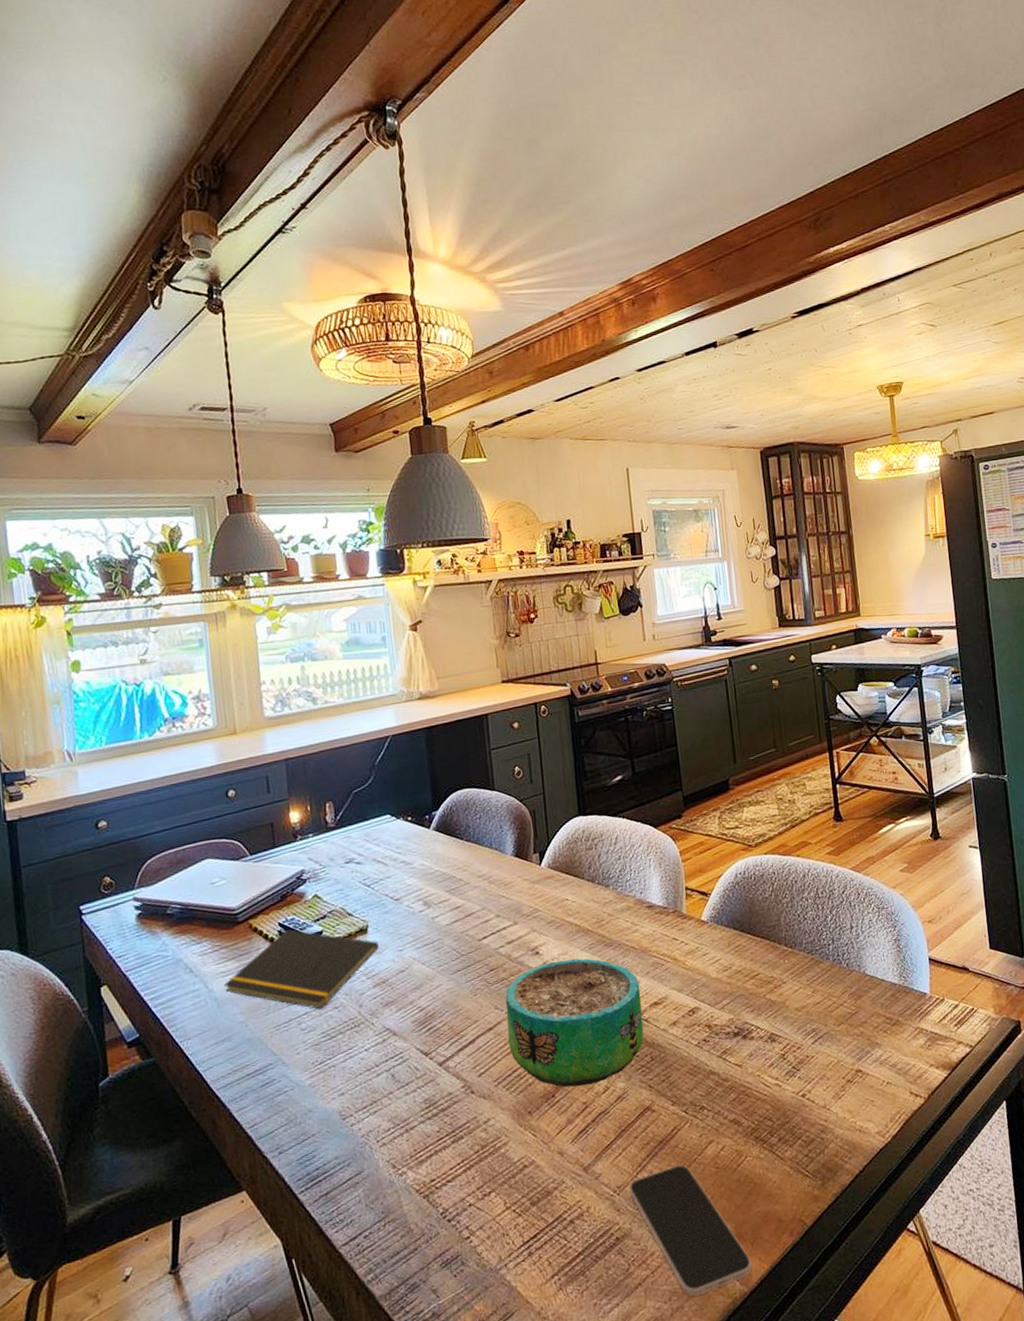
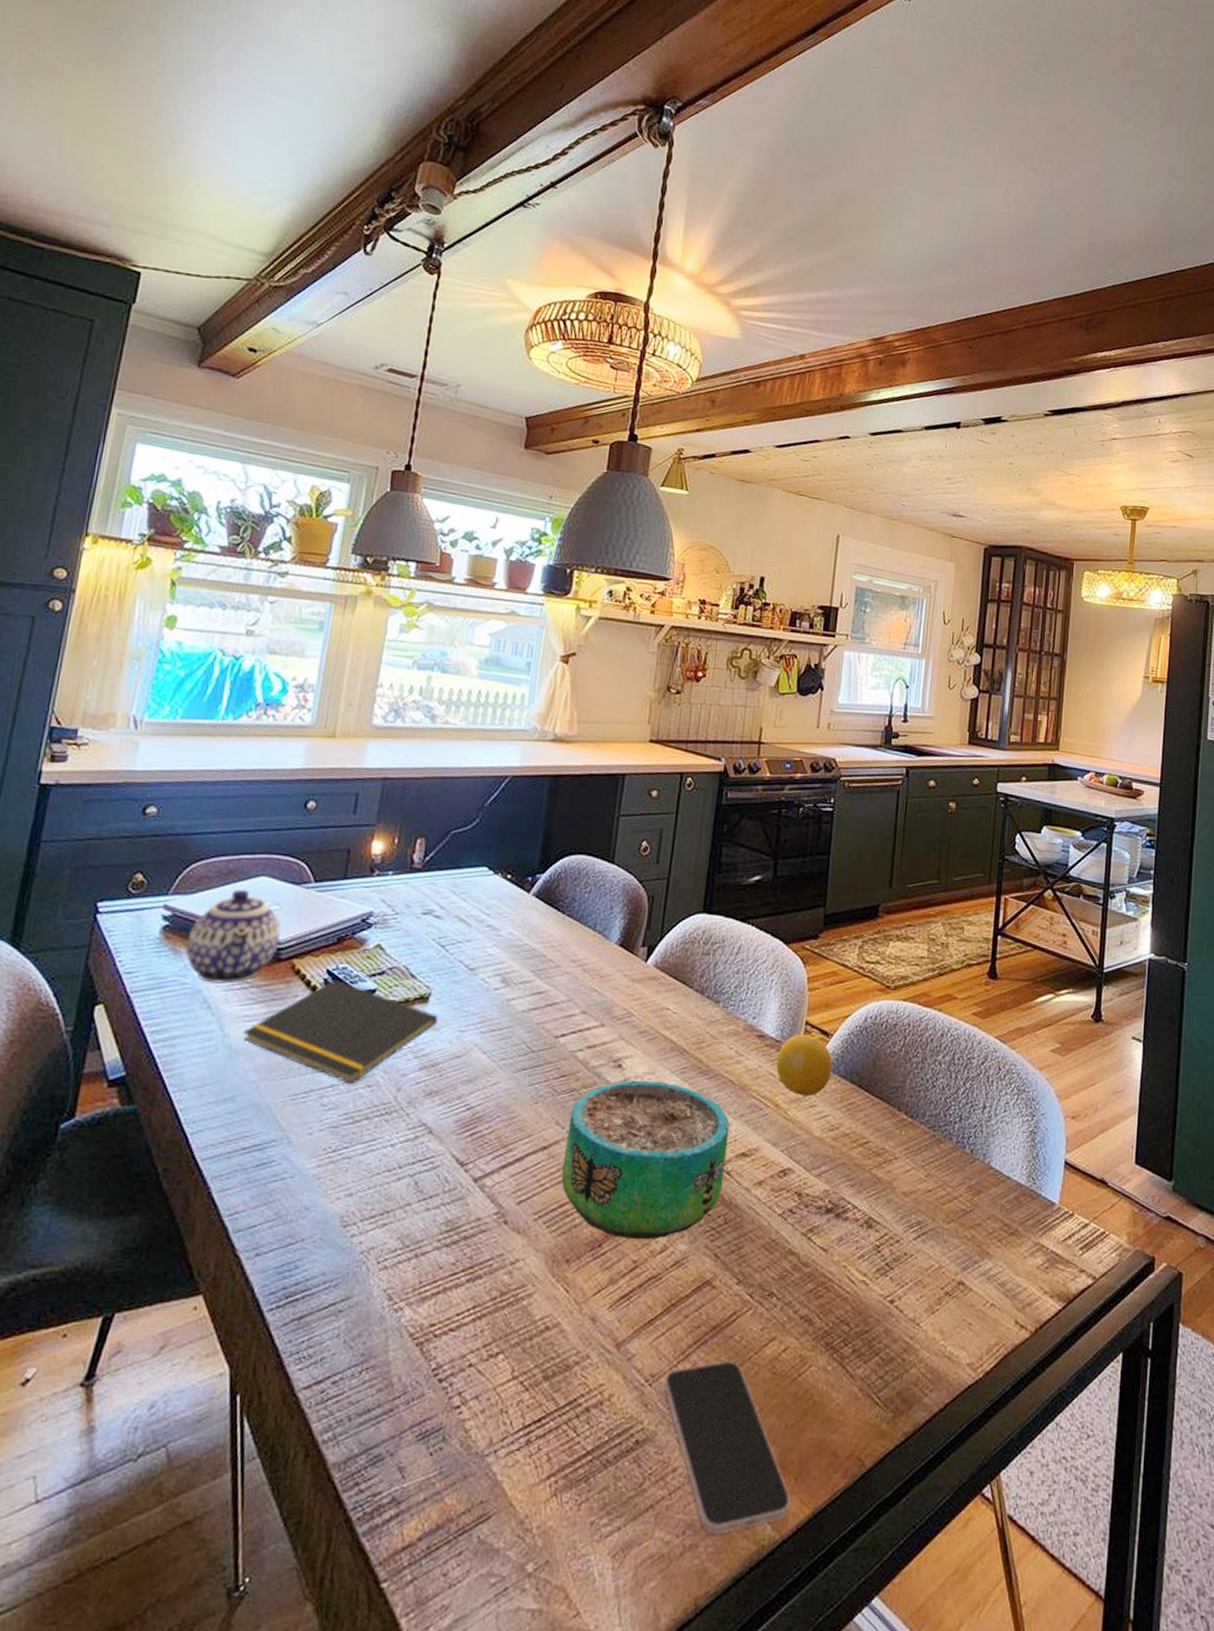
teapot: none [159,872,235,952] -> present [186,889,281,984]
fruit: none [667,897,716,948] -> present [776,1034,833,1096]

